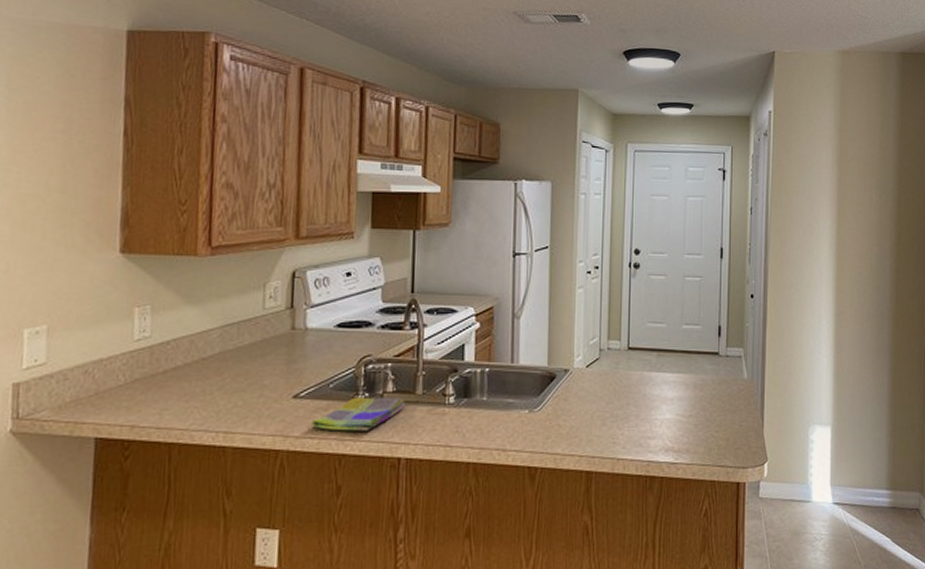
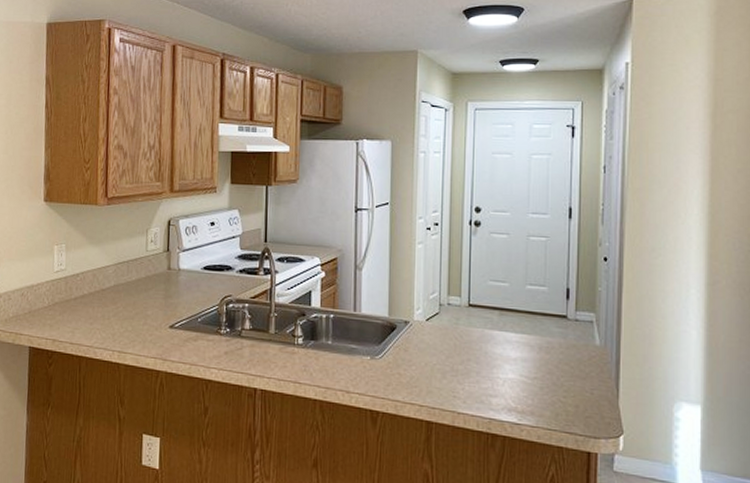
dish towel: present [312,397,405,431] -> none [184,331,260,362]

